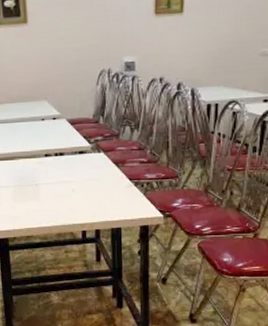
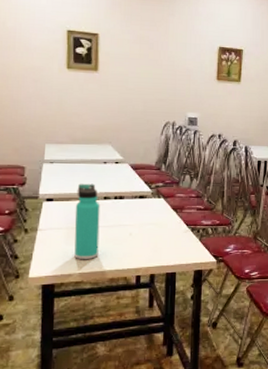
thermos bottle: none [19,141,45,216] -> present [74,183,100,260]

